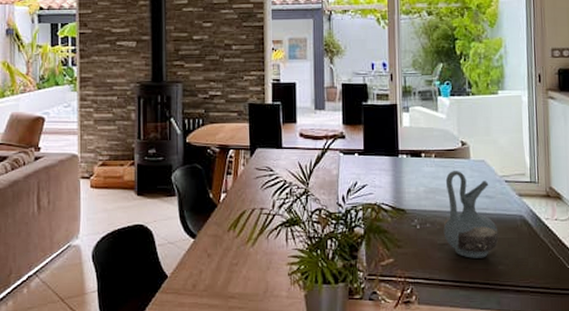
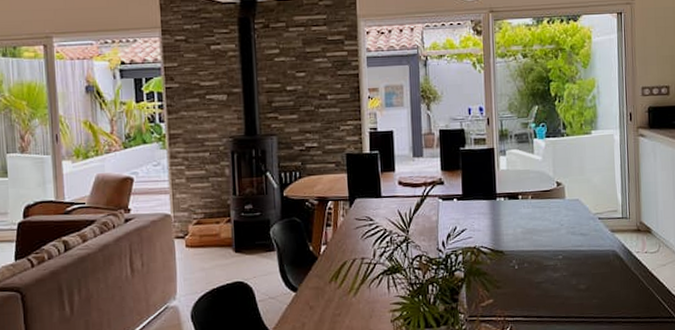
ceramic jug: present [443,171,499,258] -> none [540,211,593,294]

